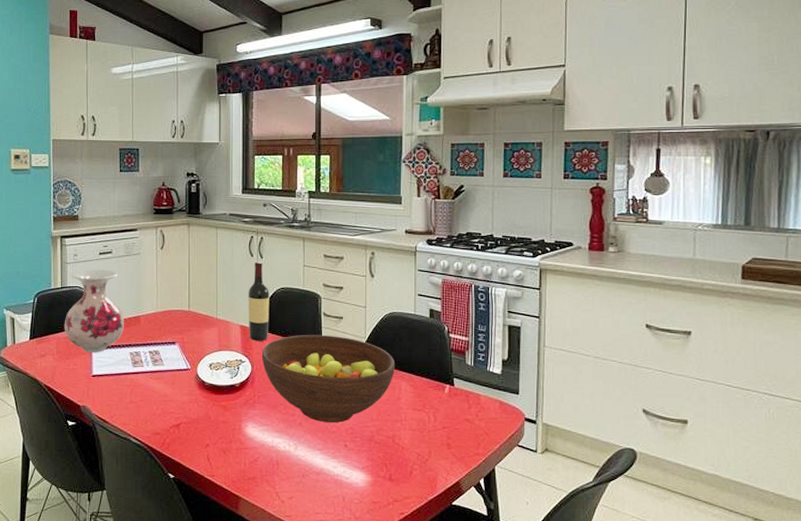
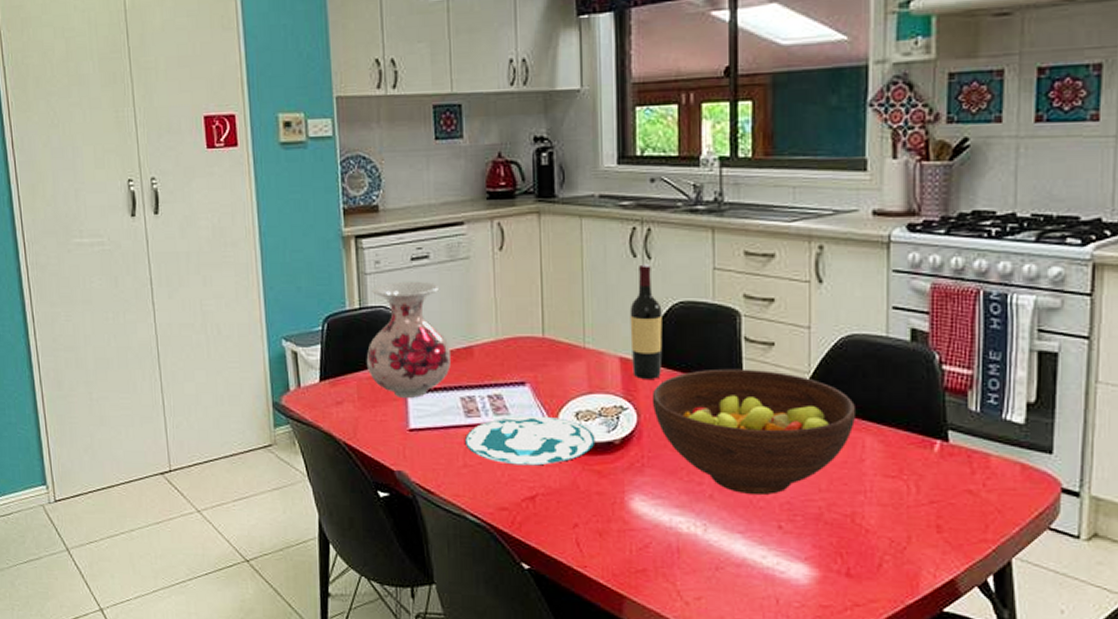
plate: none [132,366,223,402] -> present [465,415,596,466]

